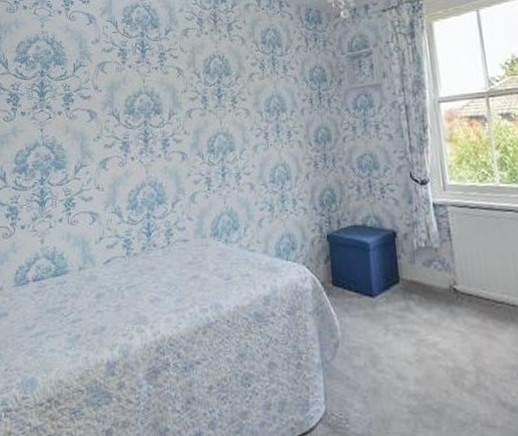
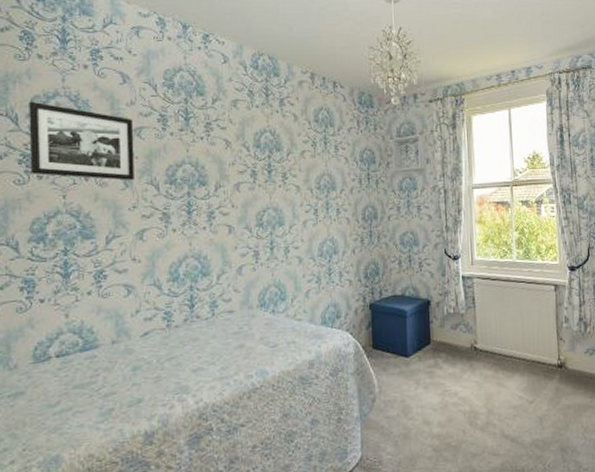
picture frame: none [16,46,98,113] -> present [29,101,134,180]

